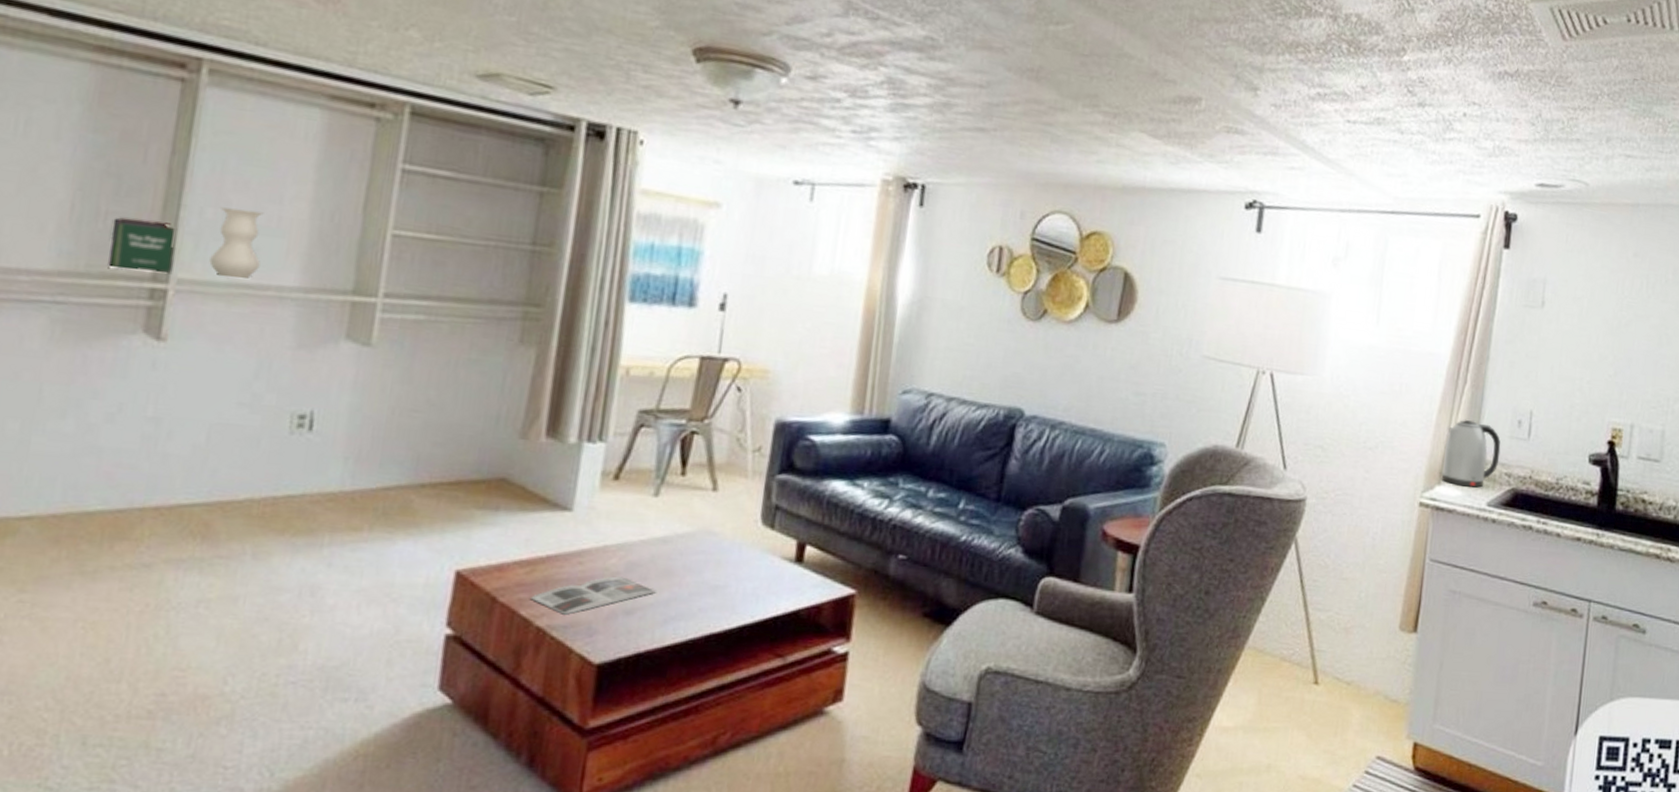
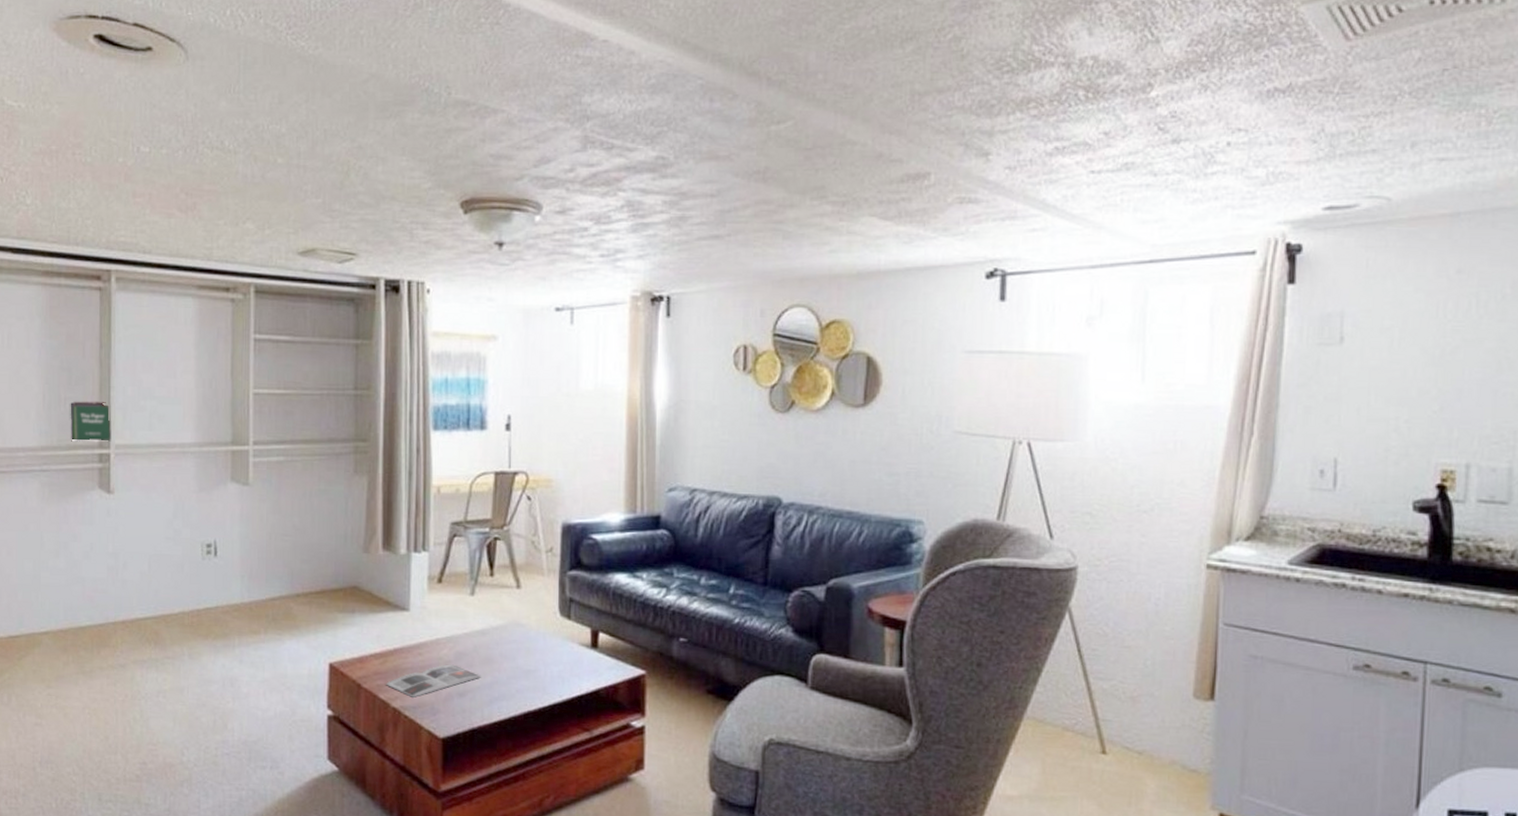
vase: present [209,207,264,280] -> none [134,385,167,441]
kettle: present [1441,420,1501,488] -> none [1230,474,1300,546]

